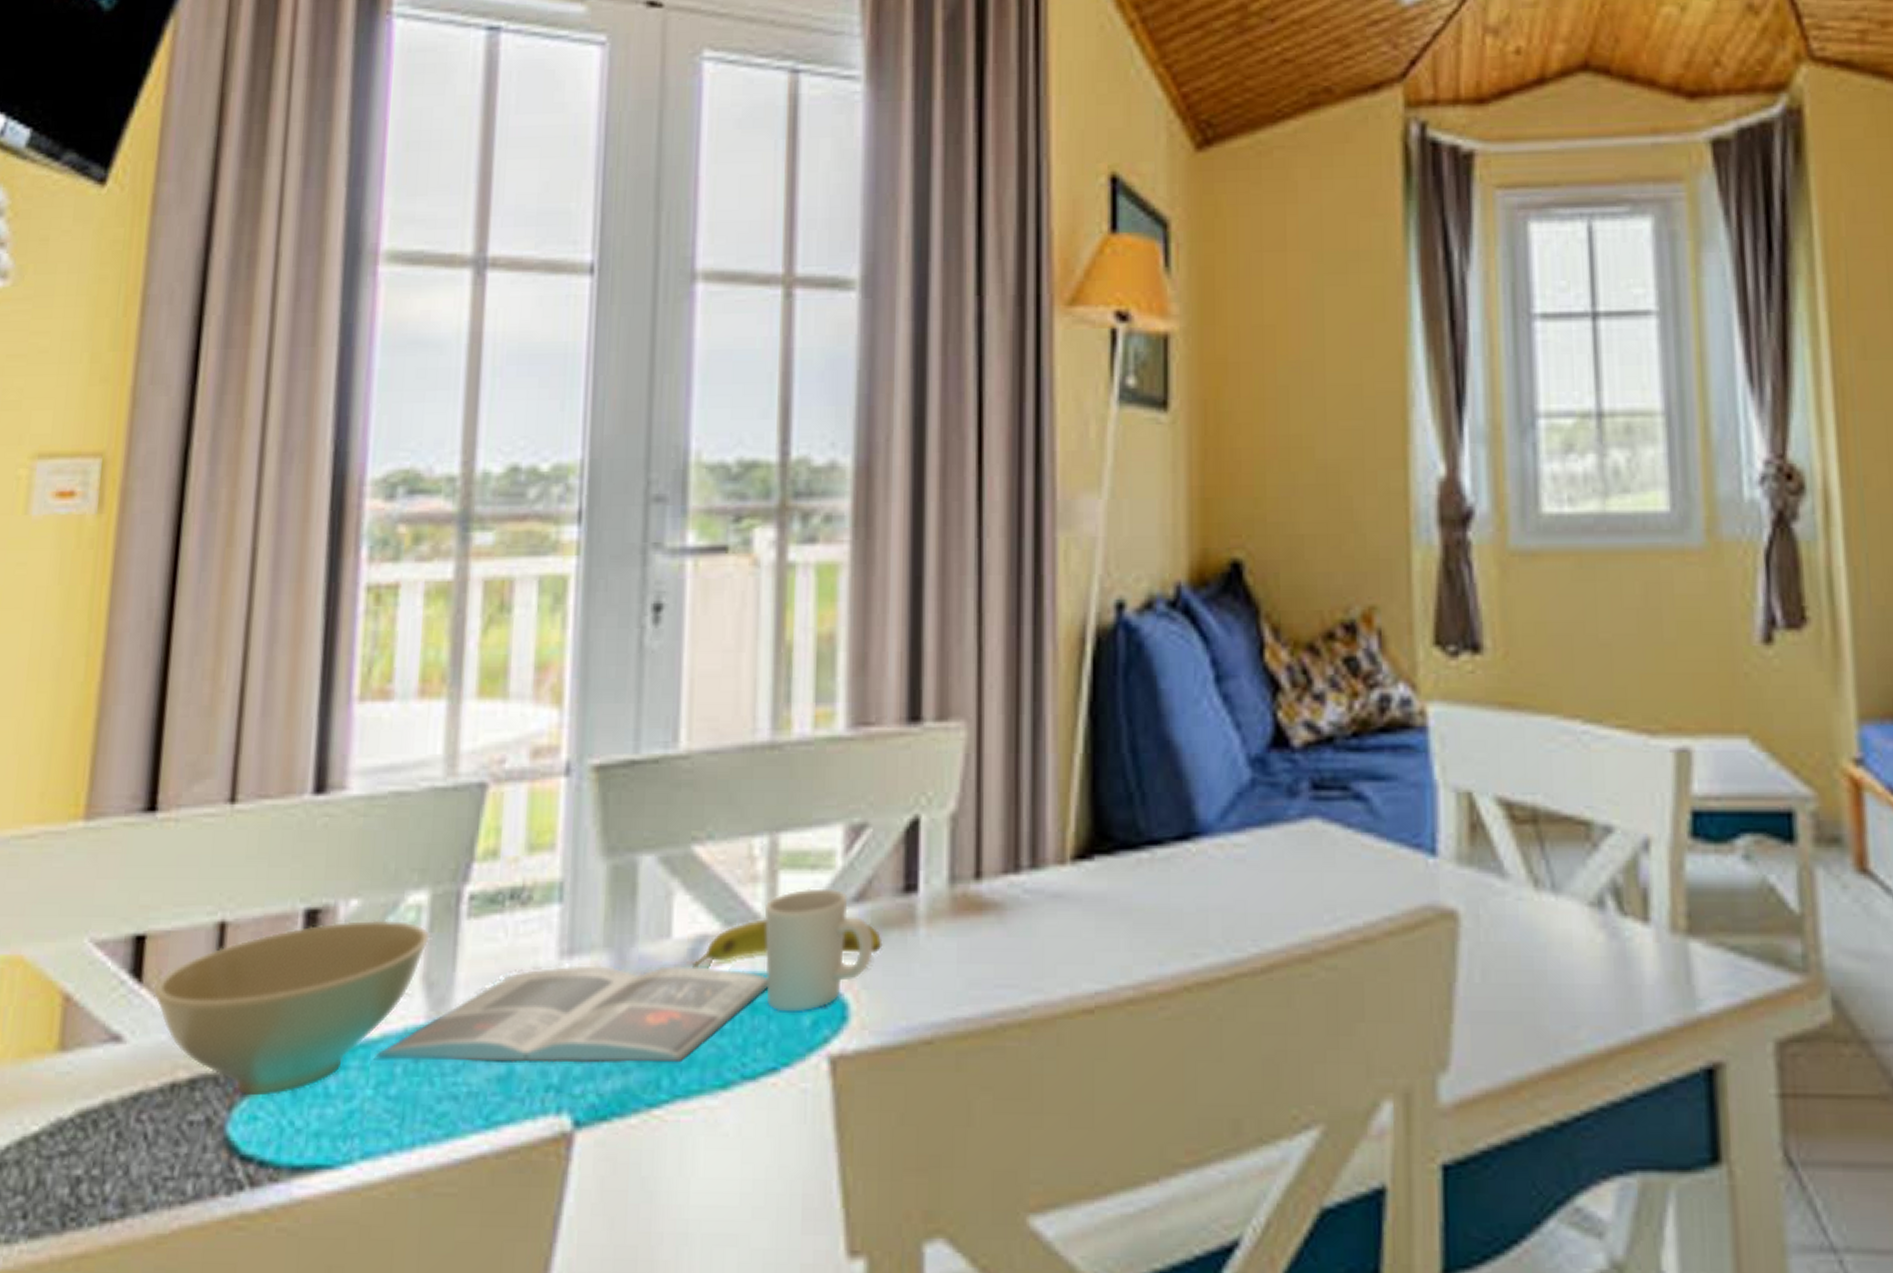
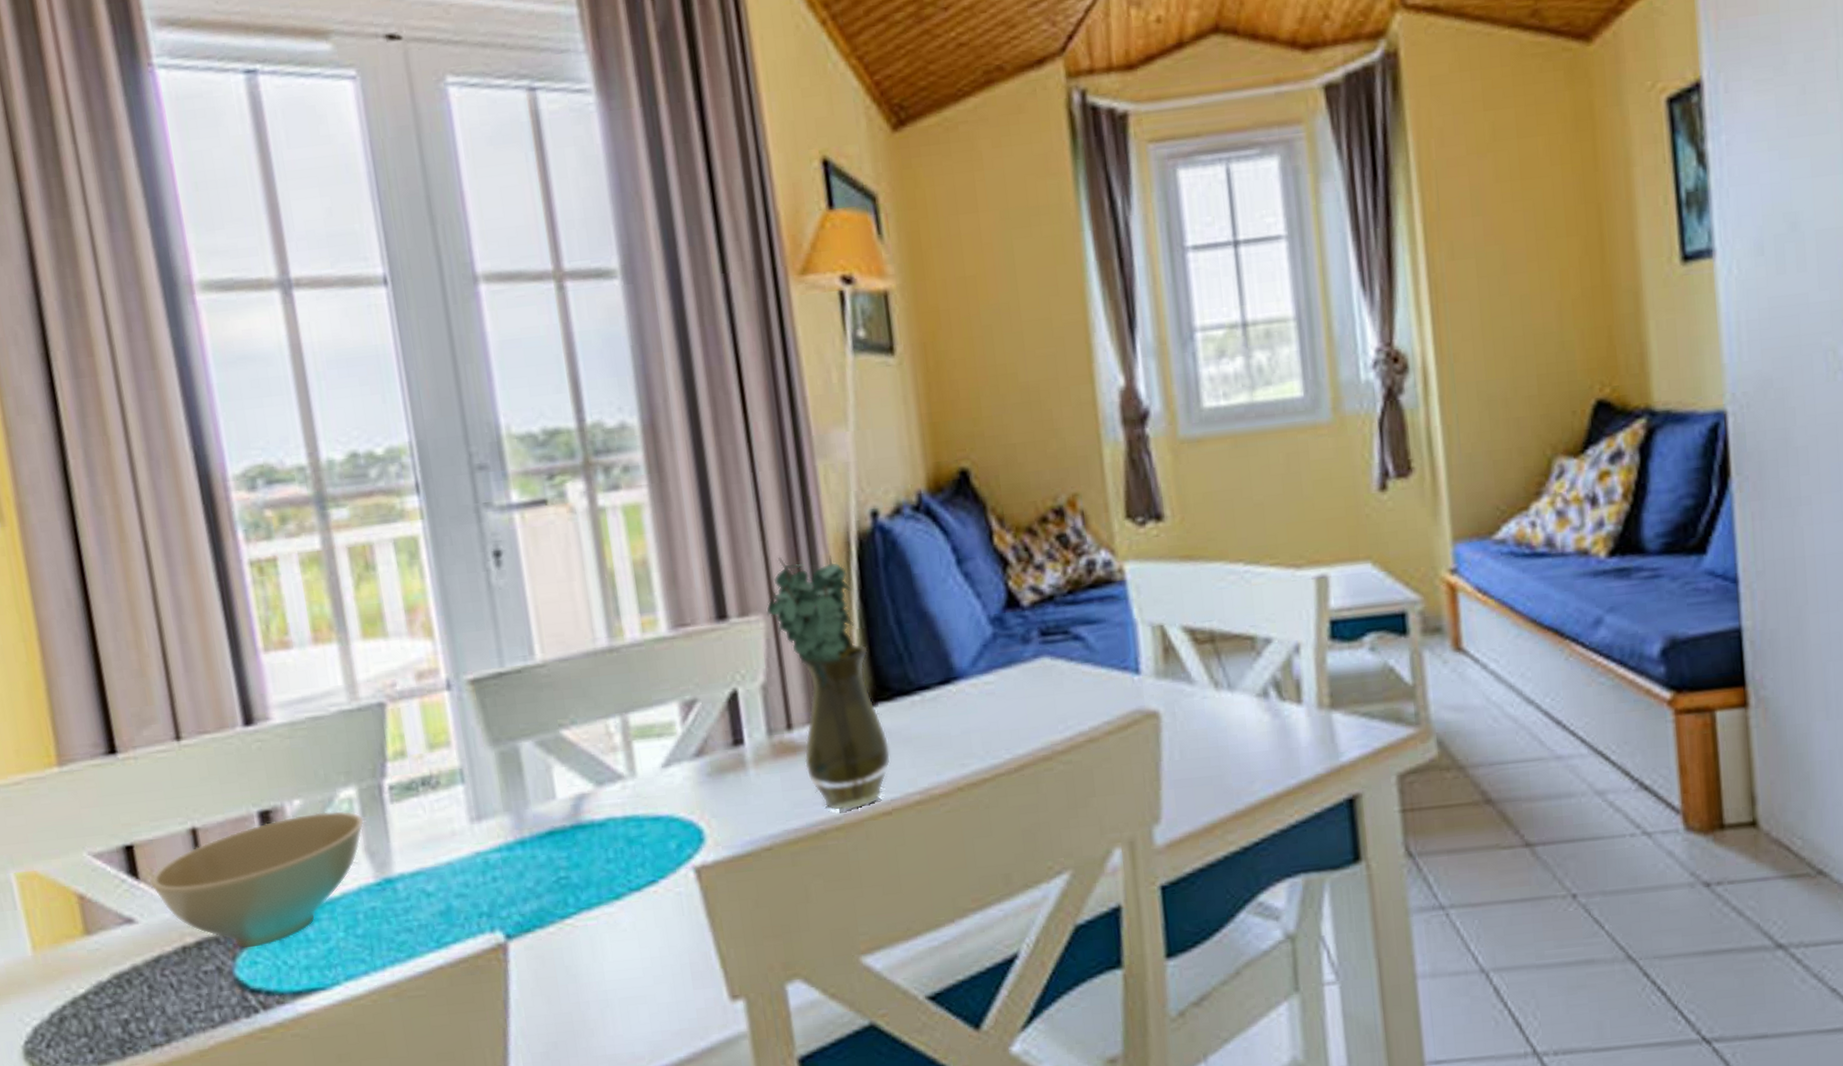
magazine: present [373,965,768,1063] -> none [339,815,638,912]
fruit: present [692,917,883,968] -> none [576,771,723,818]
mug: present [765,888,873,1013] -> none [626,749,717,842]
vase: none [971,649,1103,1000] -> present [766,556,891,811]

